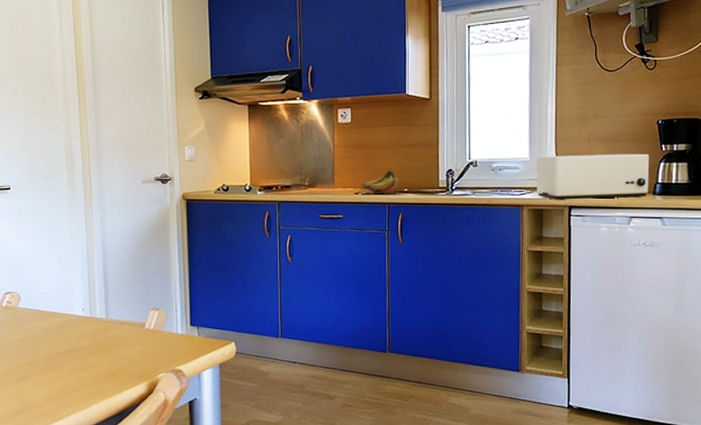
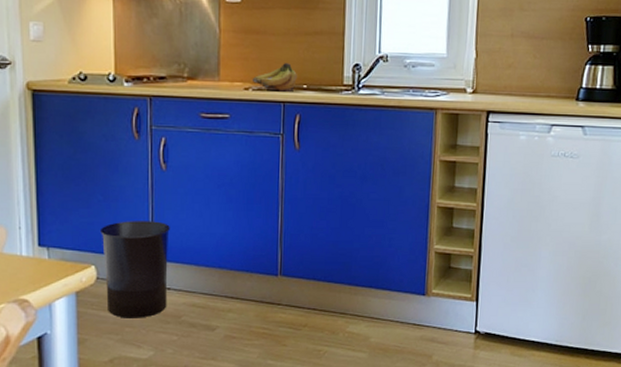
waste bin: none [239,305,295,387] -> present [101,221,170,318]
toaster: present [536,153,649,201] -> none [452,52,575,105]

